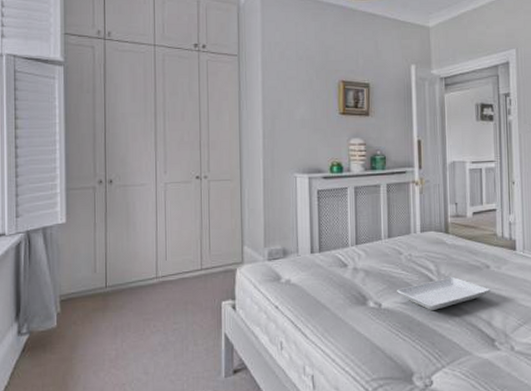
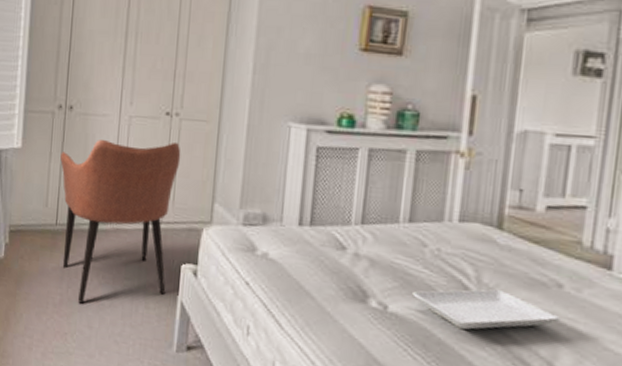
armchair: none [105,200,212,354] -> present [60,140,181,304]

